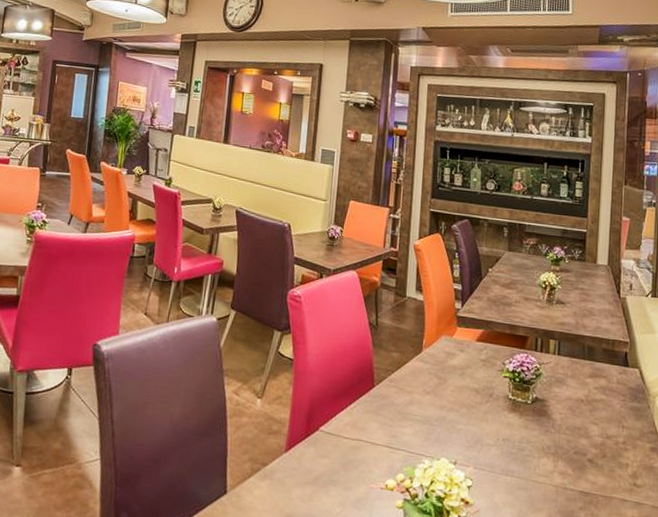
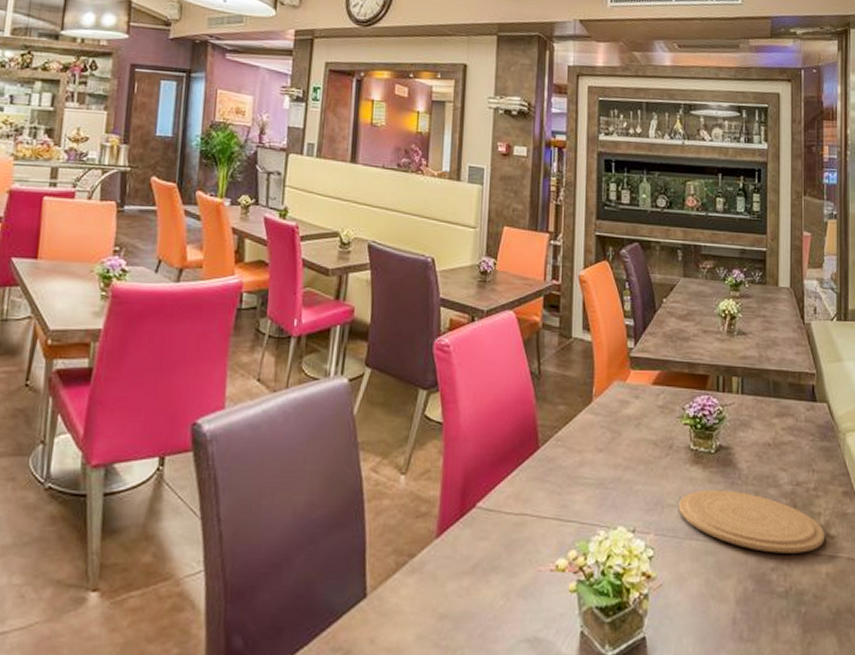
plate: none [496,434,632,497] -> present [678,489,825,553]

